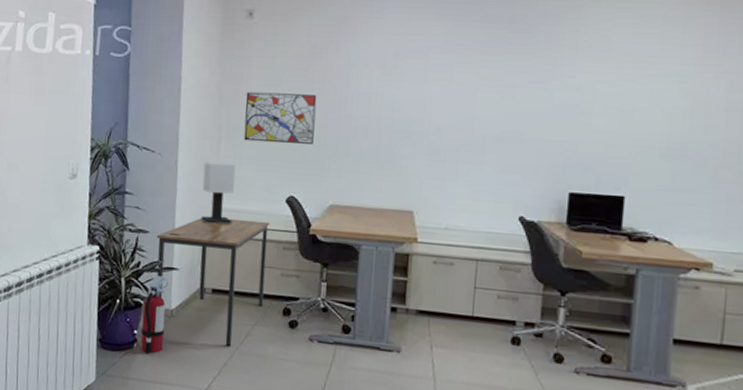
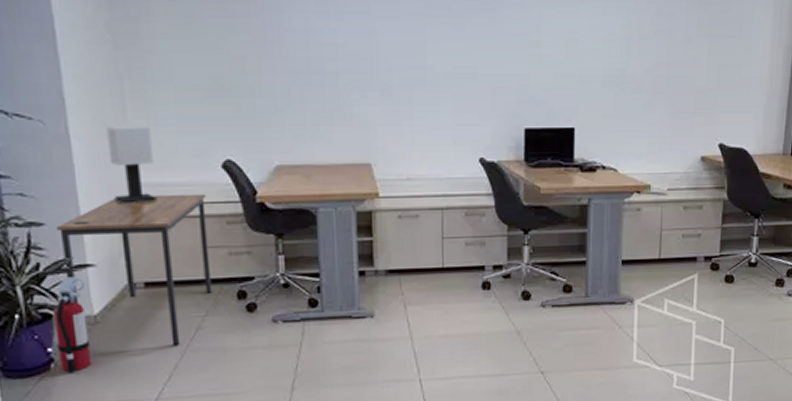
wall art: present [243,91,317,144] -> none [149,32,246,96]

